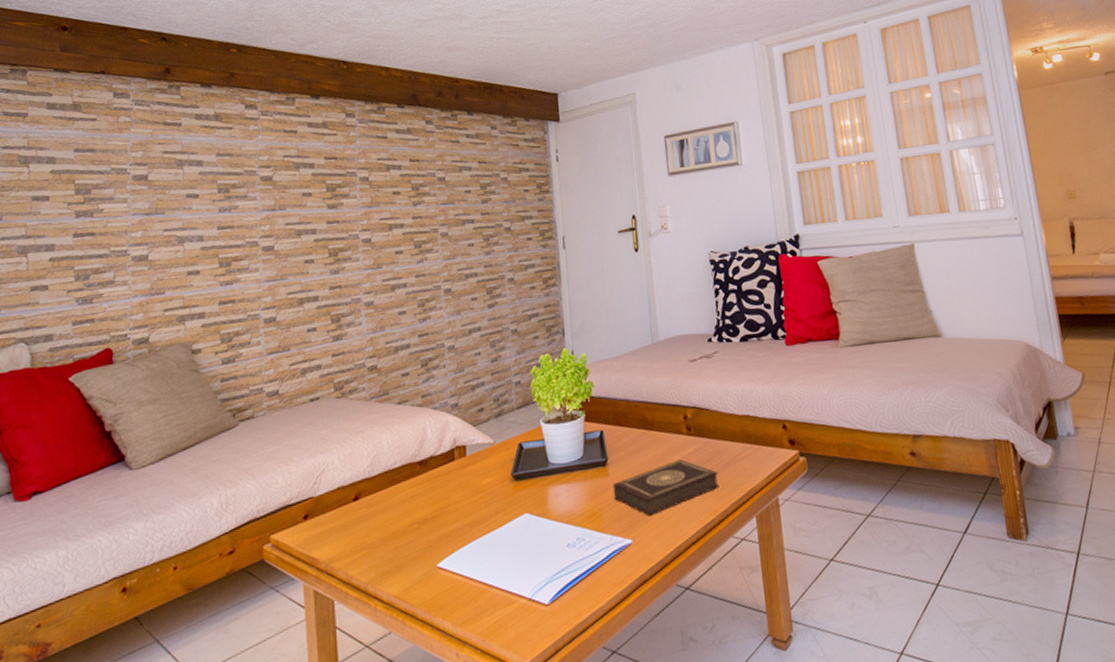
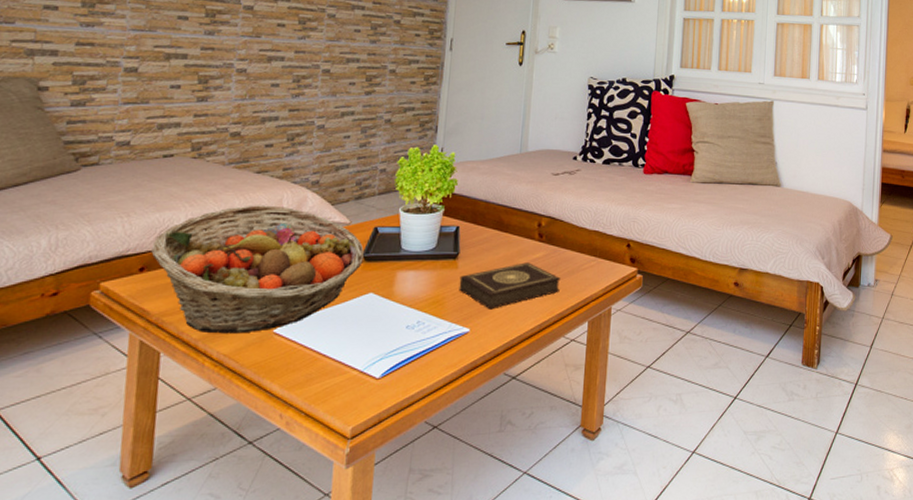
fruit basket: none [312,434,514,575] -> present [151,205,365,334]

